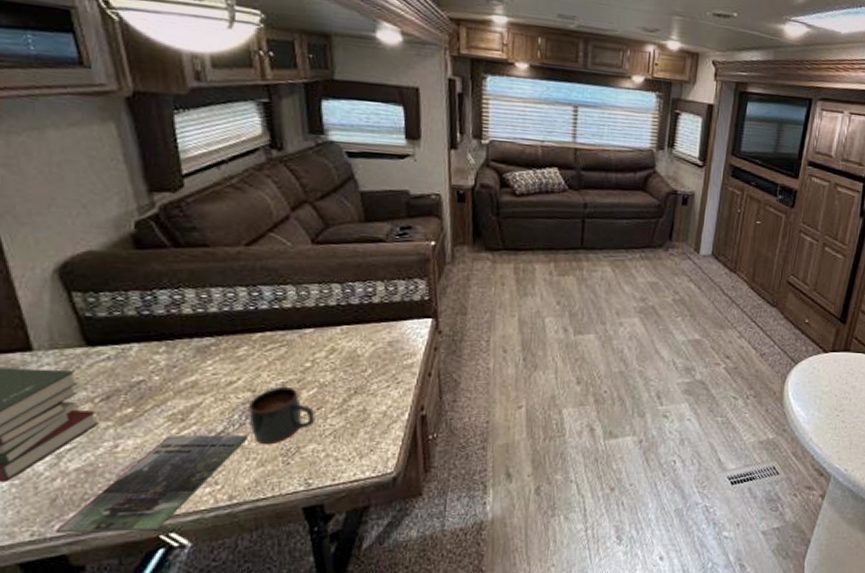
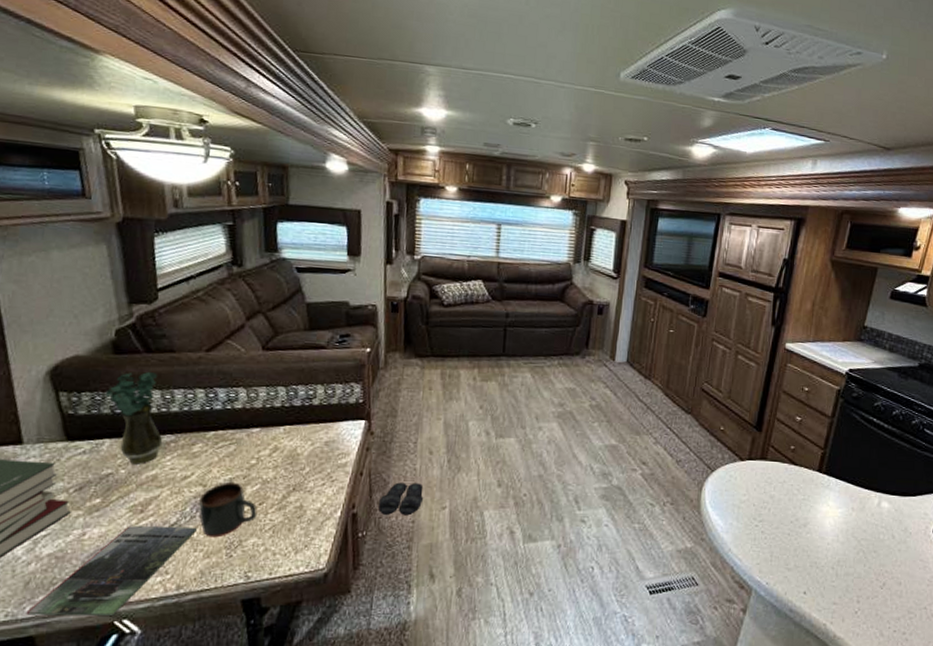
vase: none [128,265,202,370] -> present [105,368,163,464]
slippers: none [449,382,498,416] -> present [378,482,424,516]

